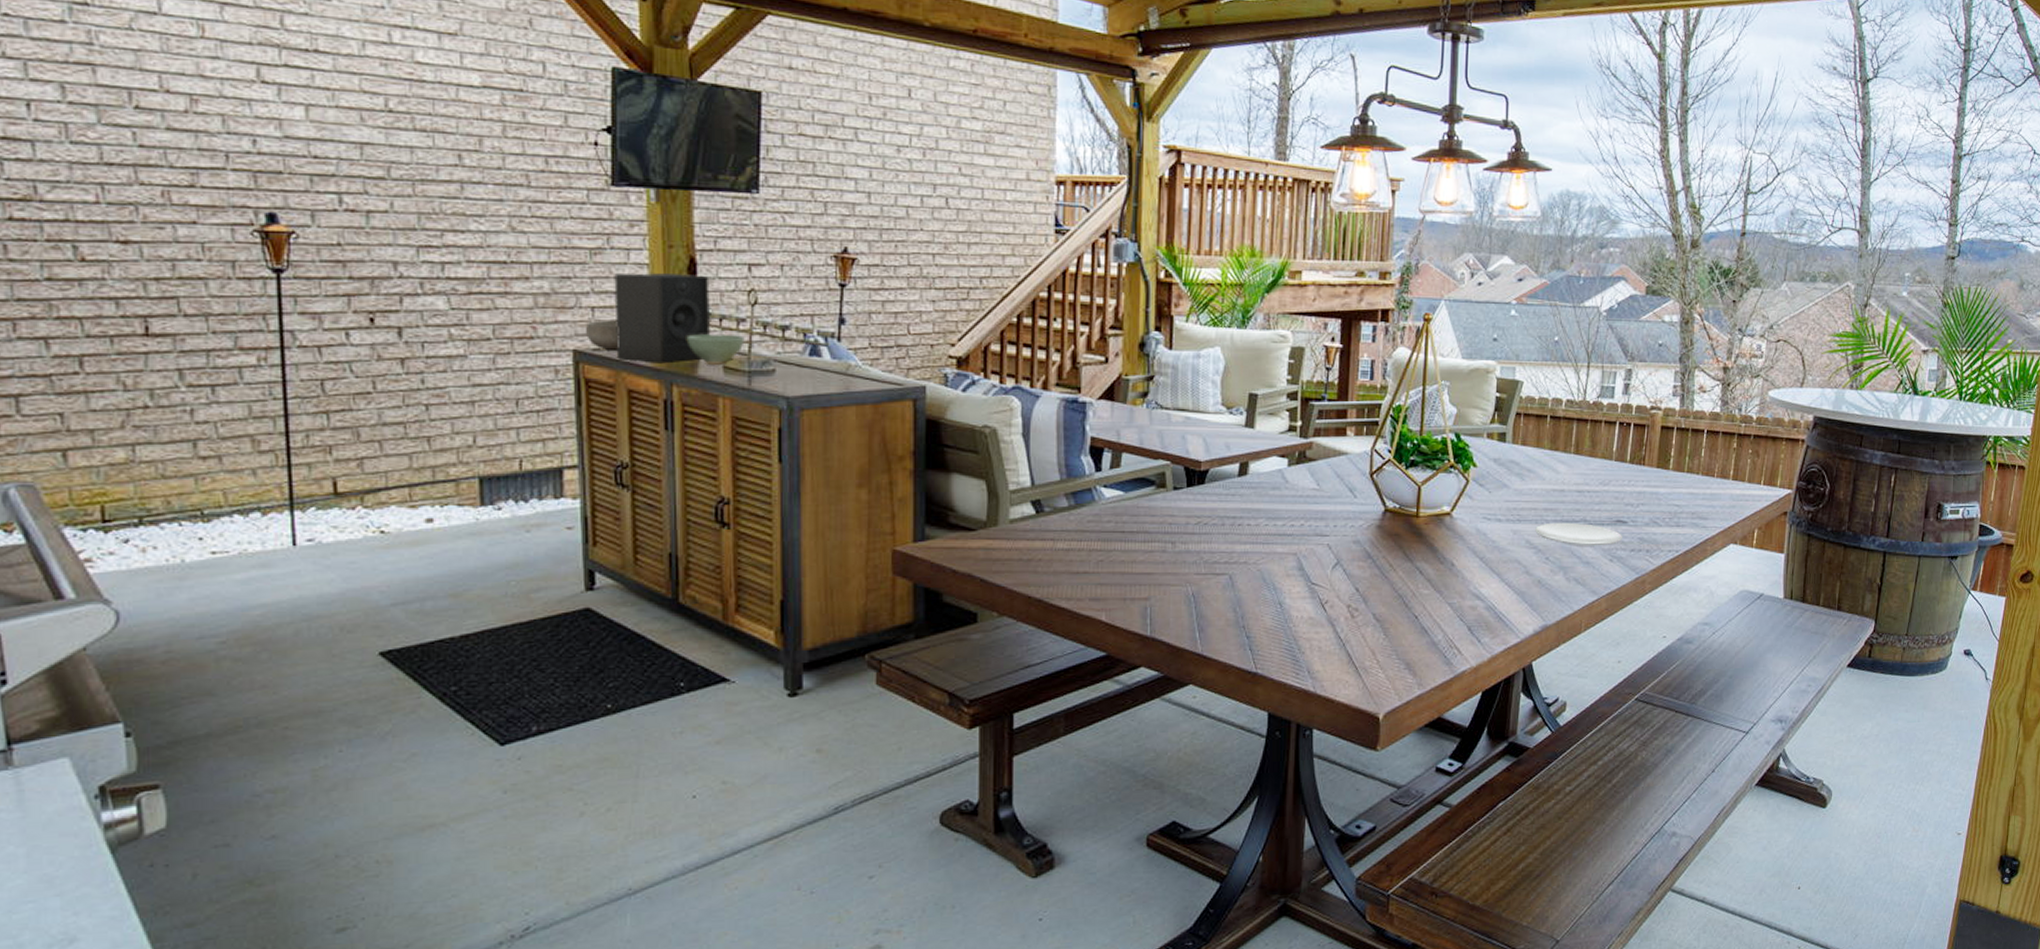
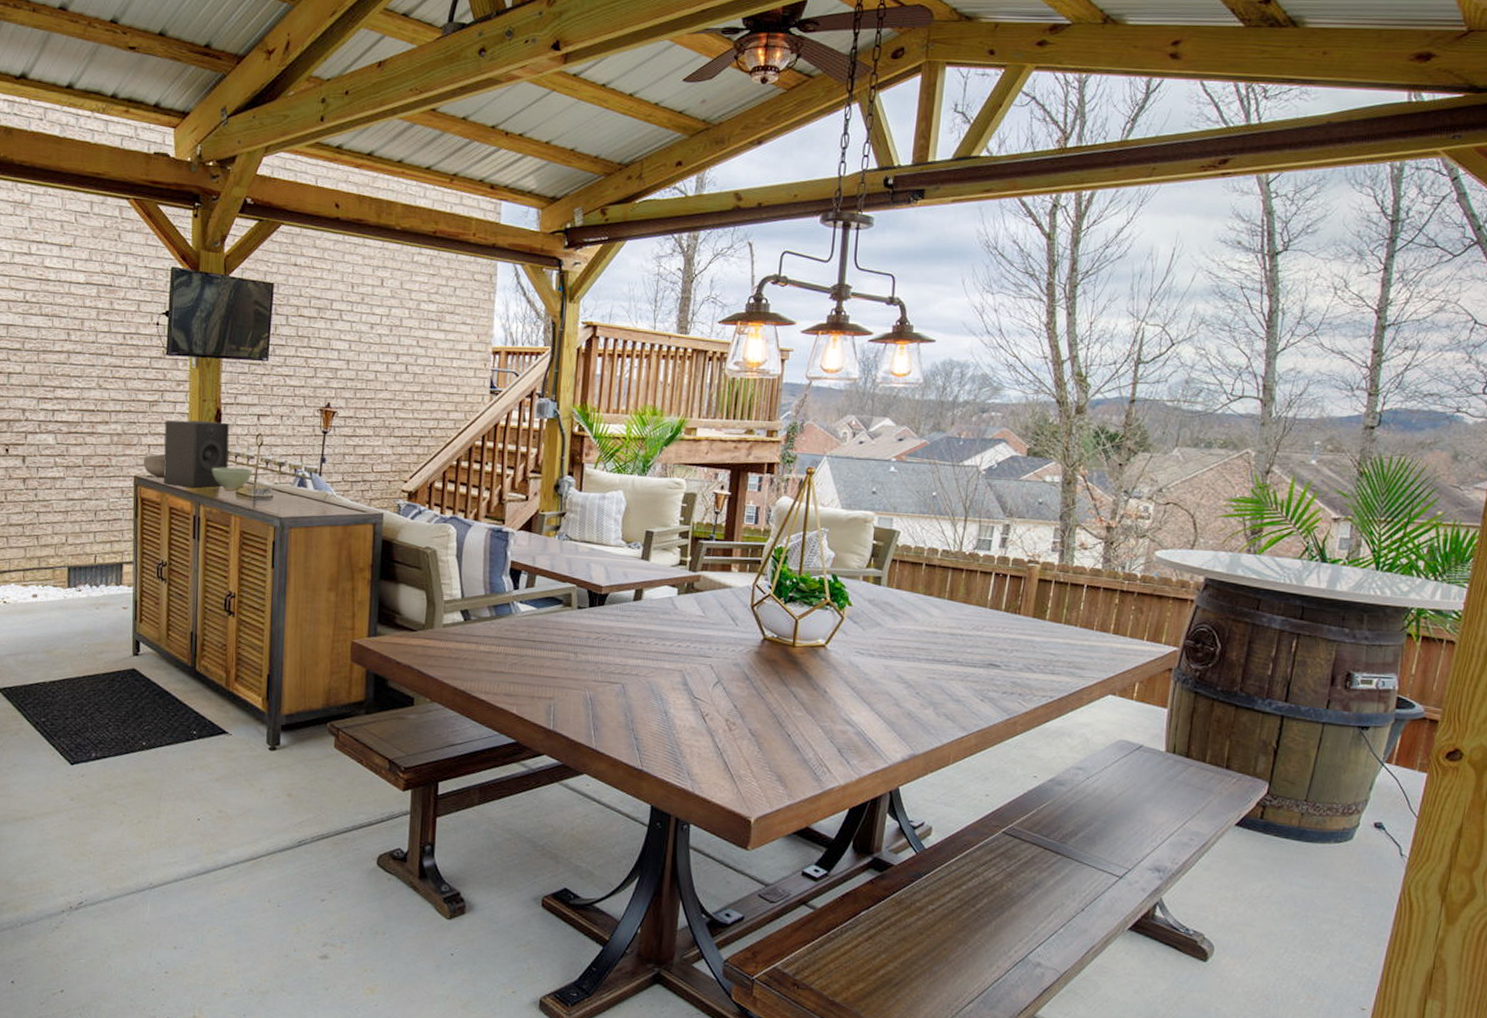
plate: present [1535,522,1622,548] -> none [907,661,994,687]

